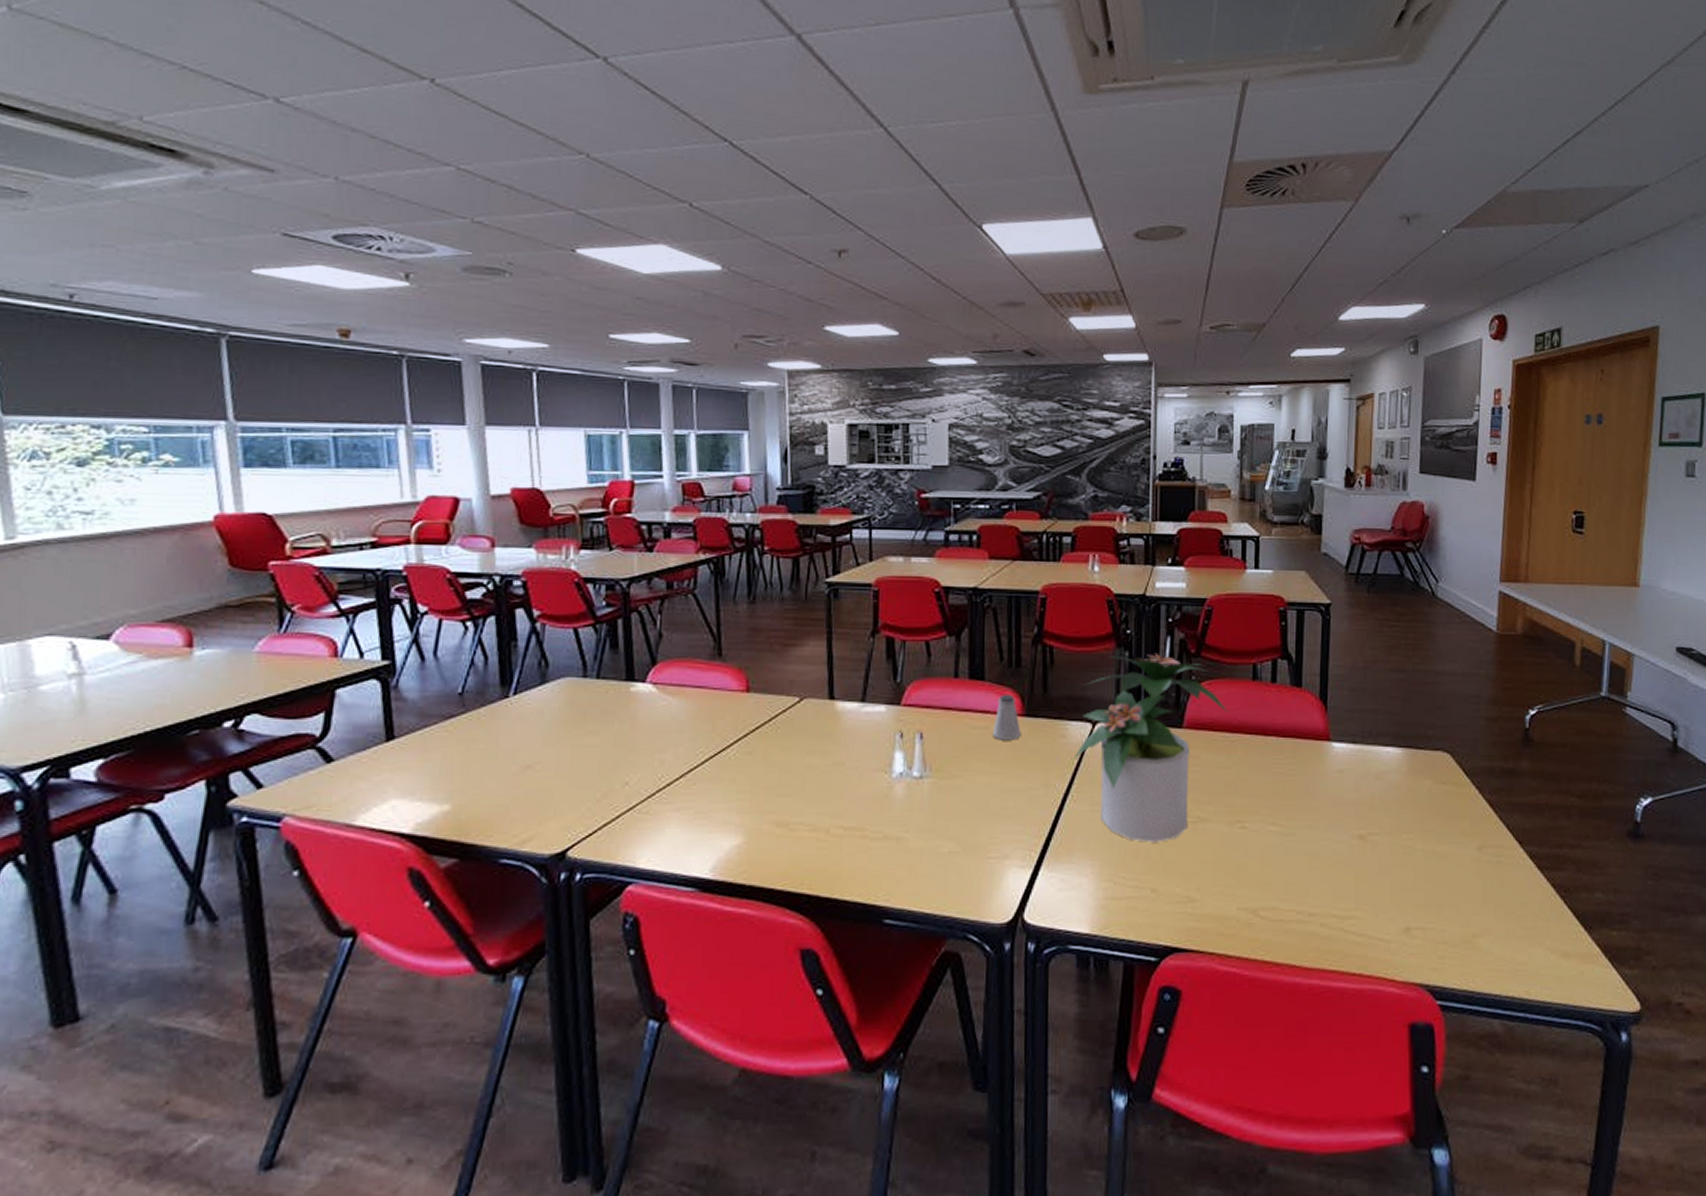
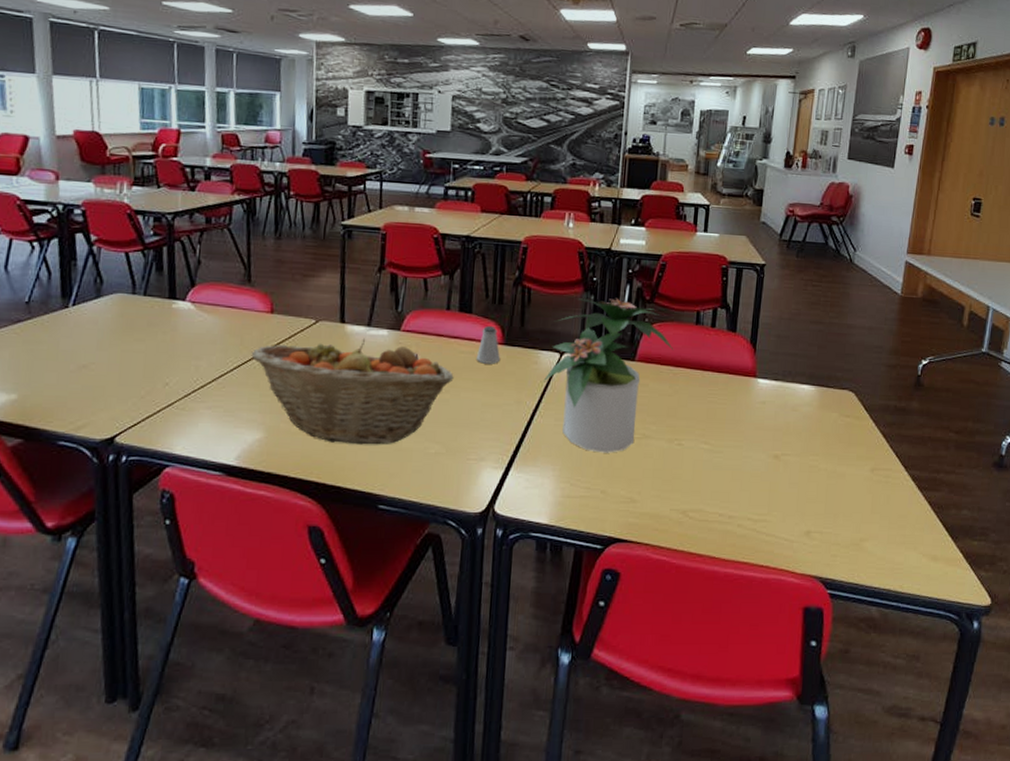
fruit basket: none [725,716,967,846] -> present [251,338,454,445]

